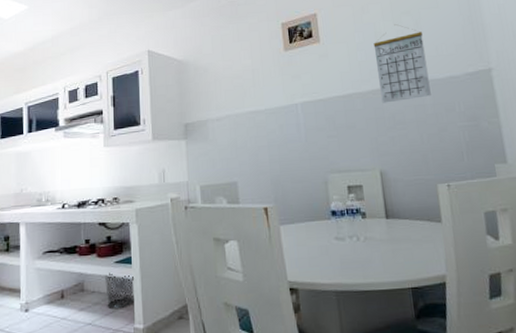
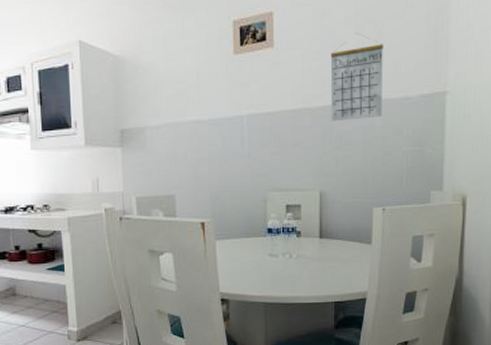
waste bin: present [104,273,135,308] -> none [36,279,68,312]

